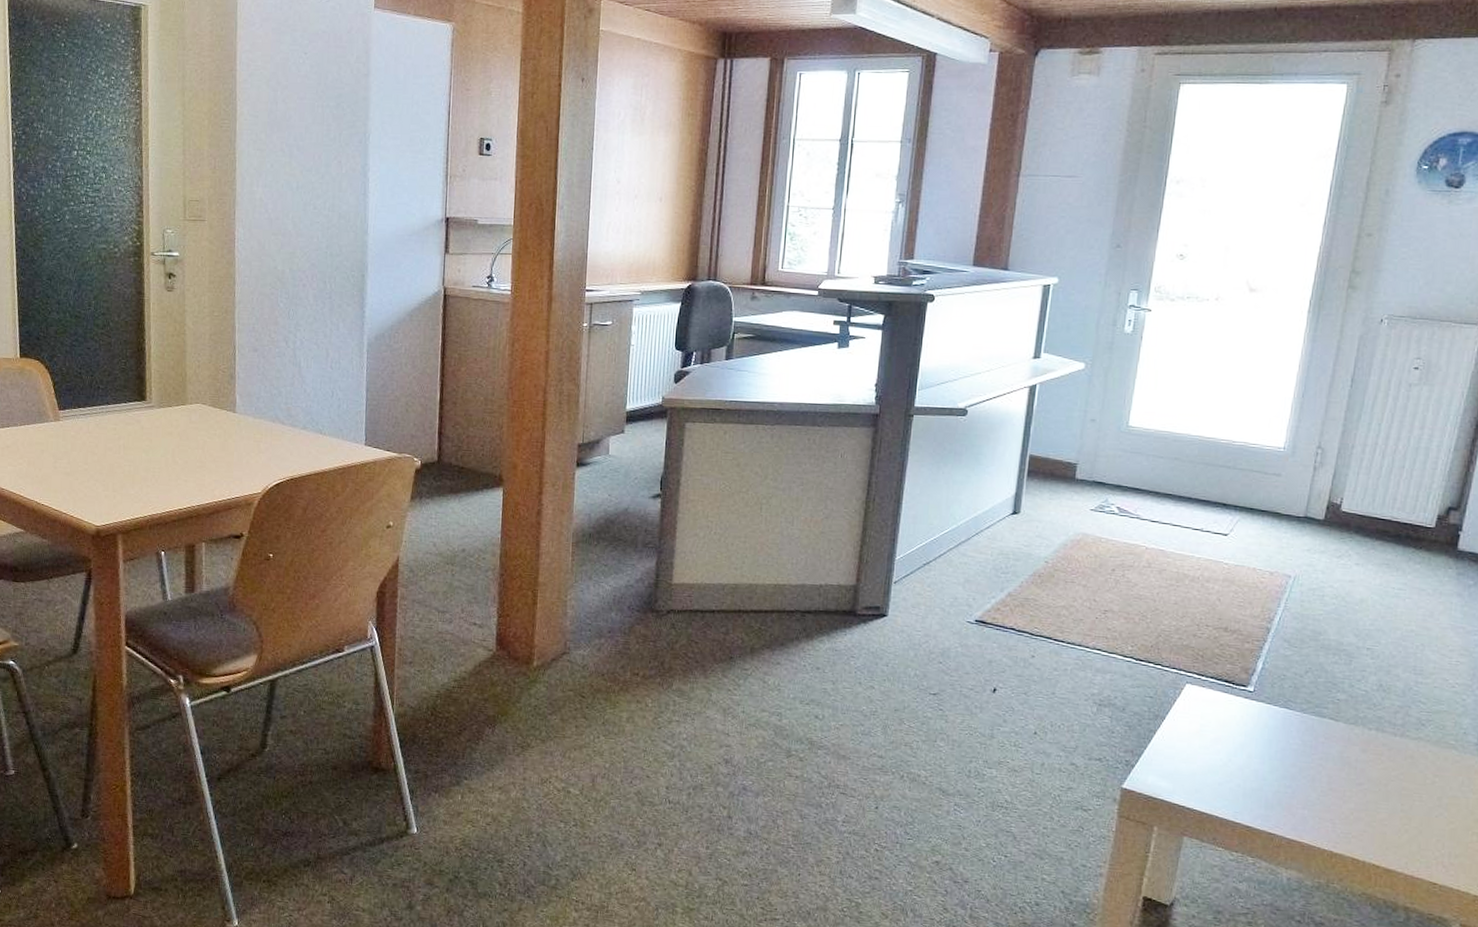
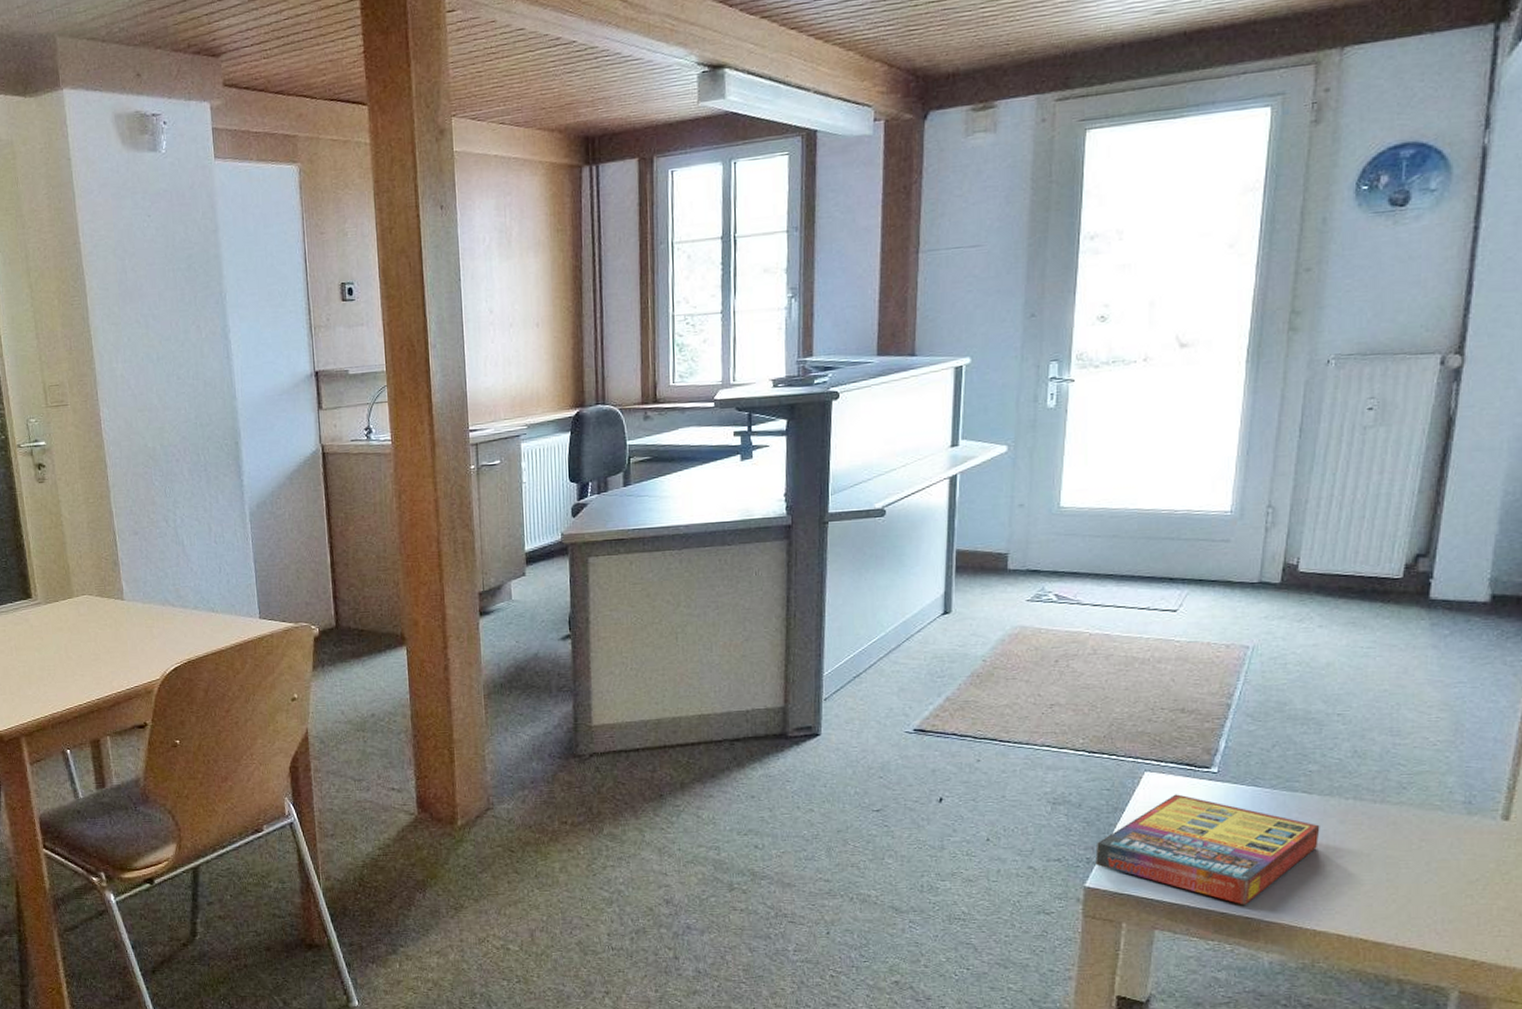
game compilation box: none [1134,708,1344,821] -> present [1095,794,1320,905]

